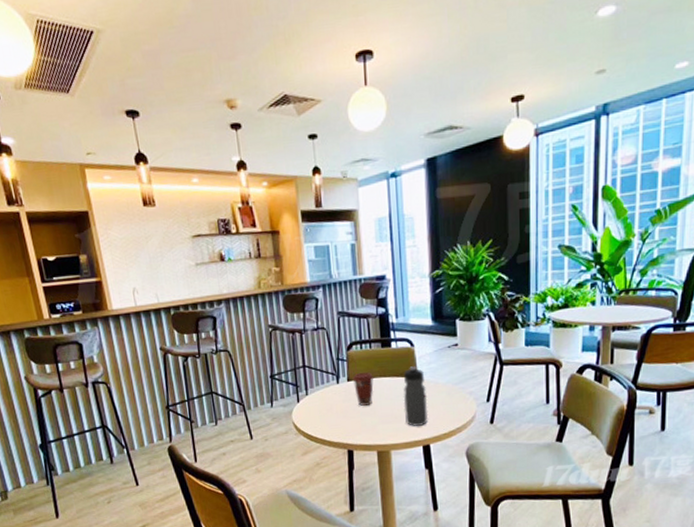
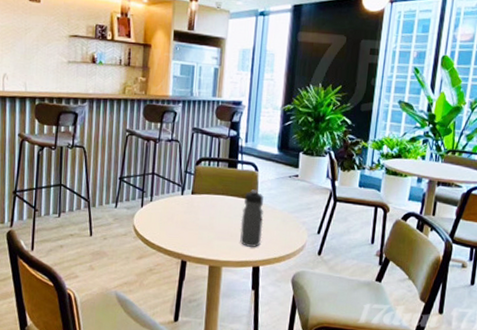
coffee cup: present [352,372,374,406] -> none [196,187,217,220]

